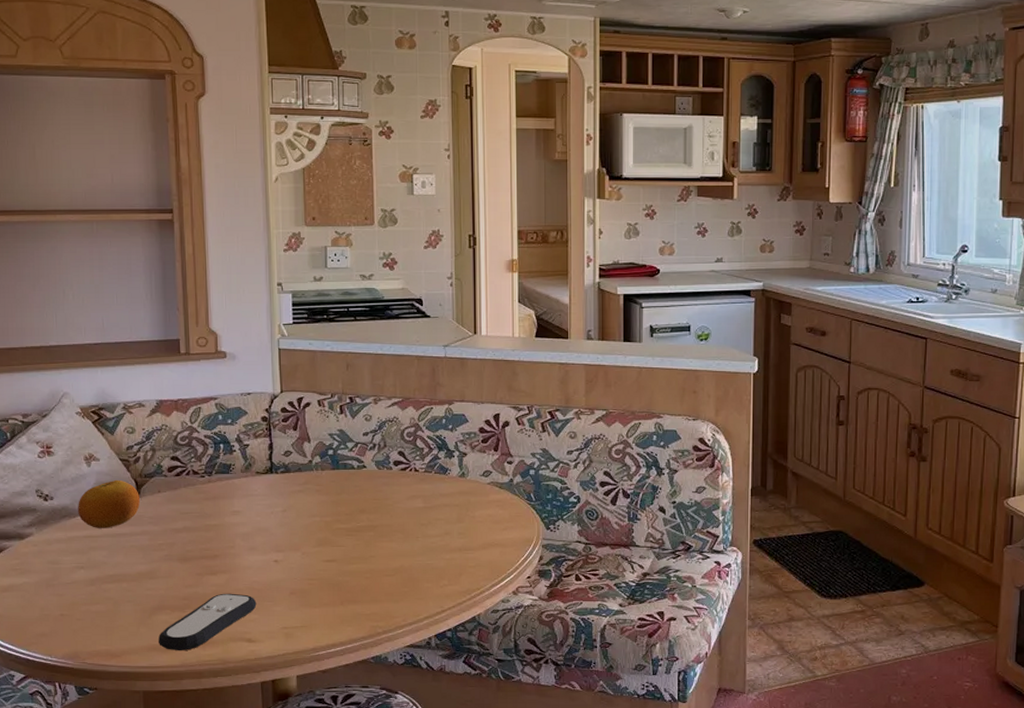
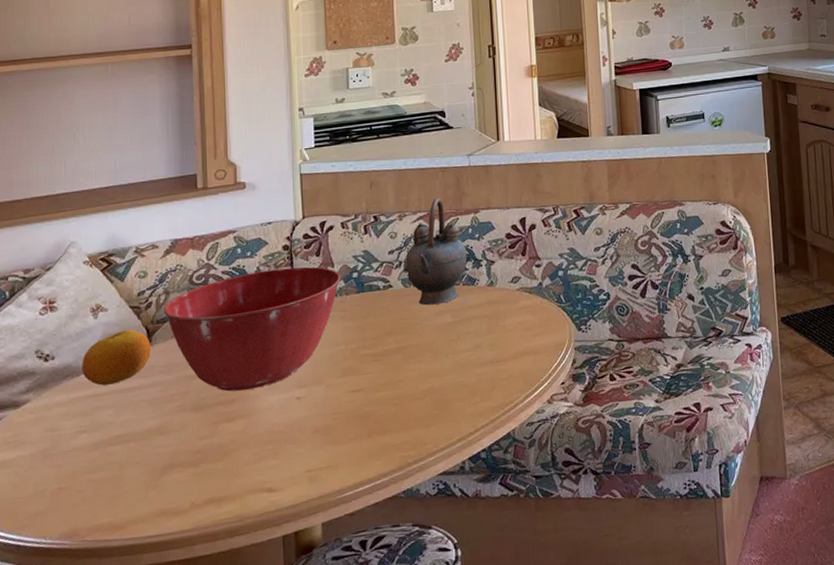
mixing bowl: none [150,439,317,548] -> present [163,266,341,392]
remote control: present [159,593,257,651] -> none [169,439,278,513]
teapot: none [377,386,440,489] -> present [403,198,467,306]

